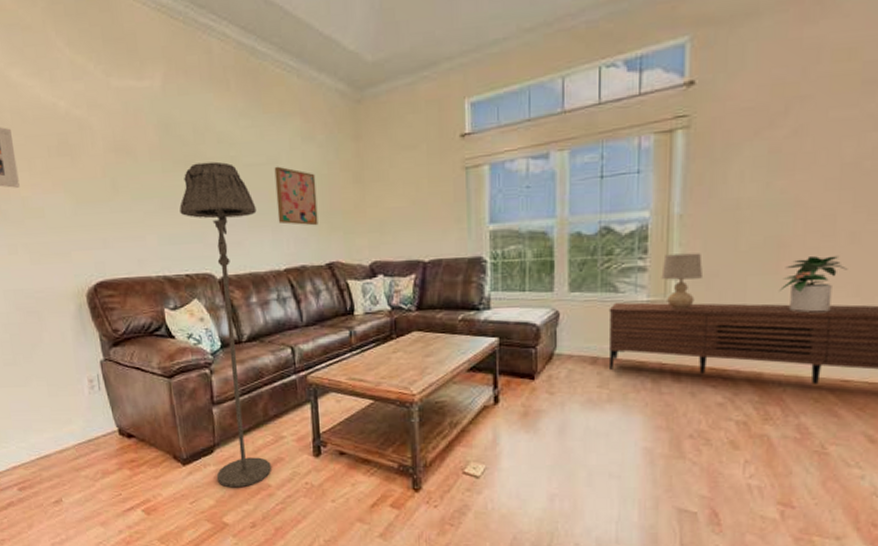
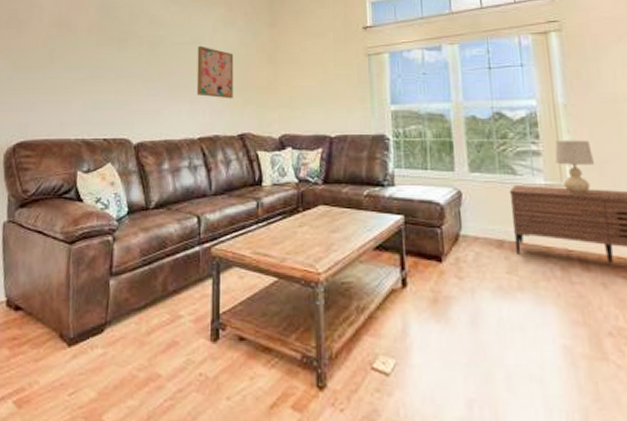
floor lamp: present [179,161,271,488] -> none [104,39,178,377]

